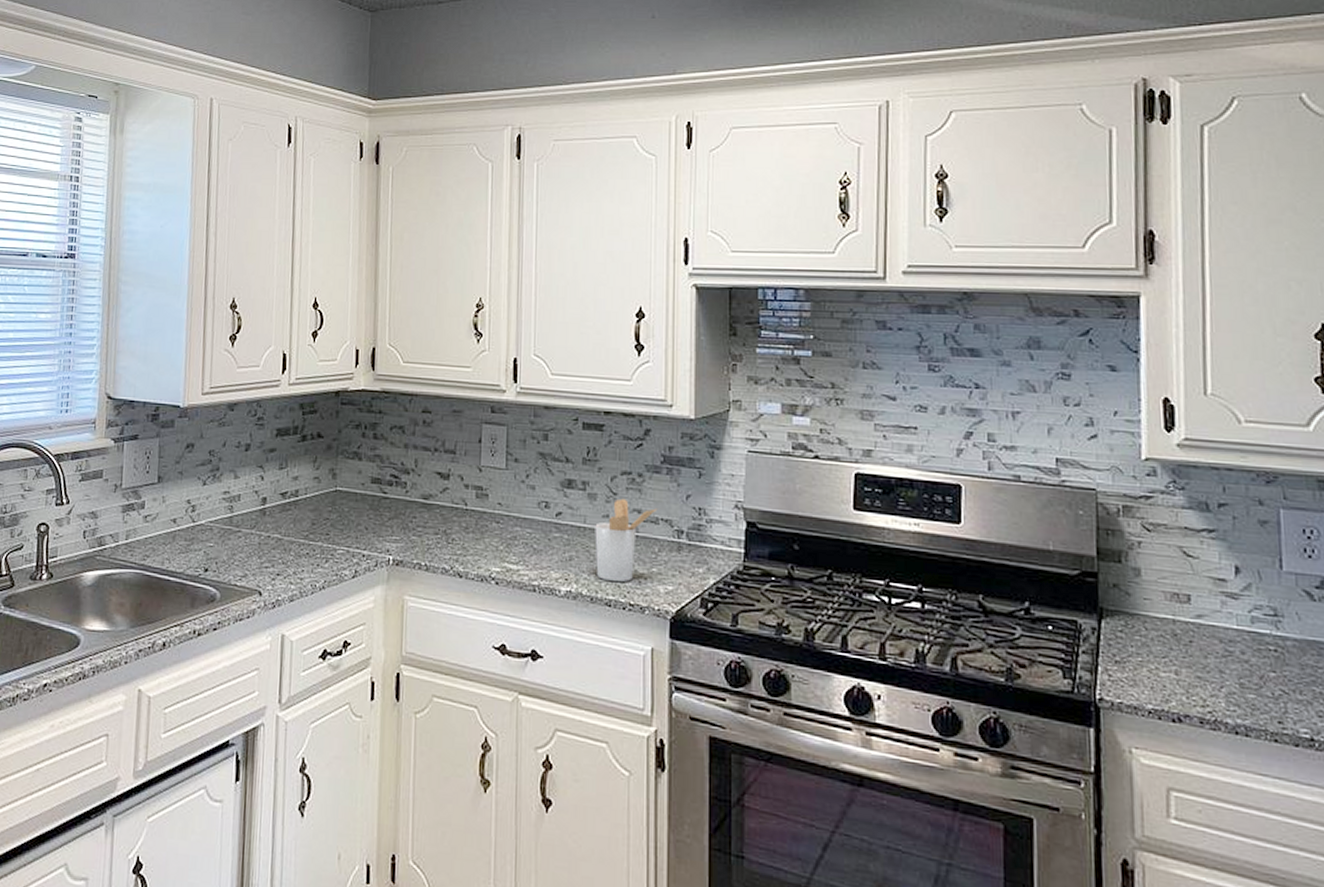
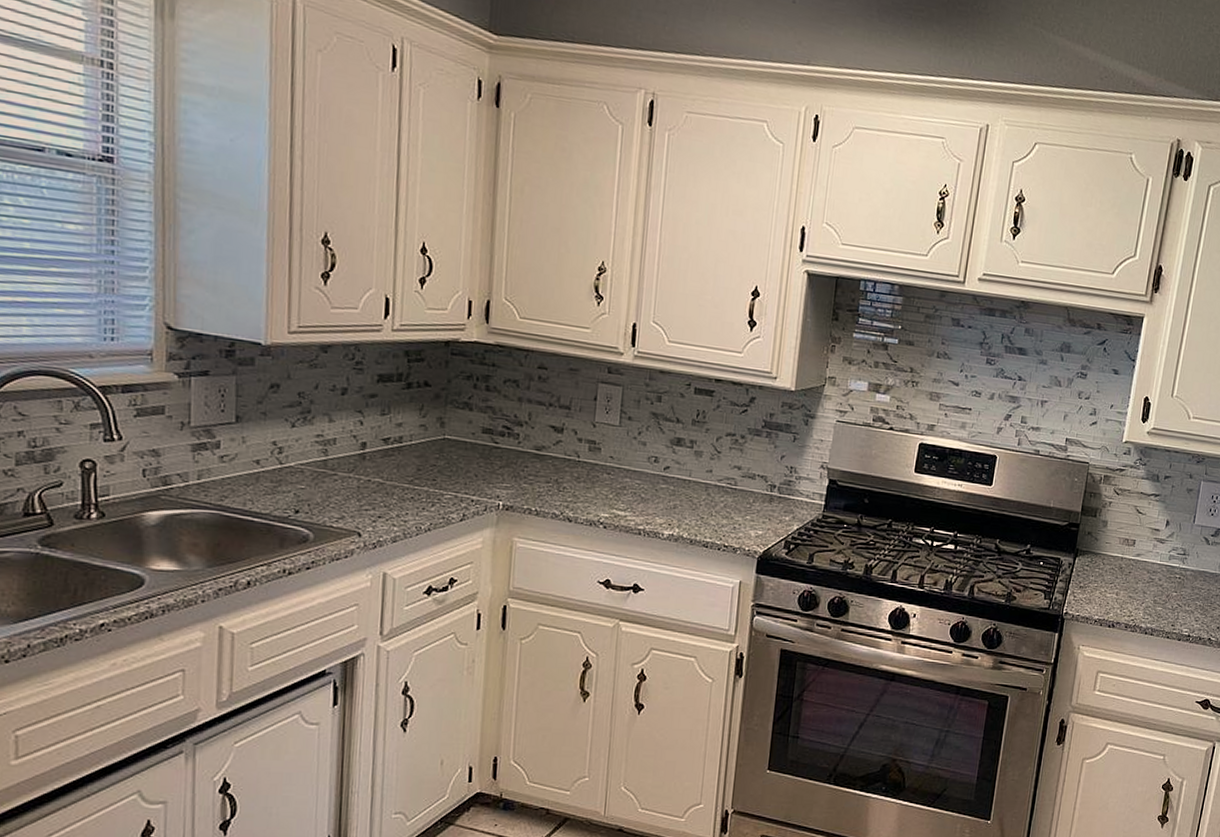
utensil holder: present [595,498,658,582] -> none [697,456,756,527]

